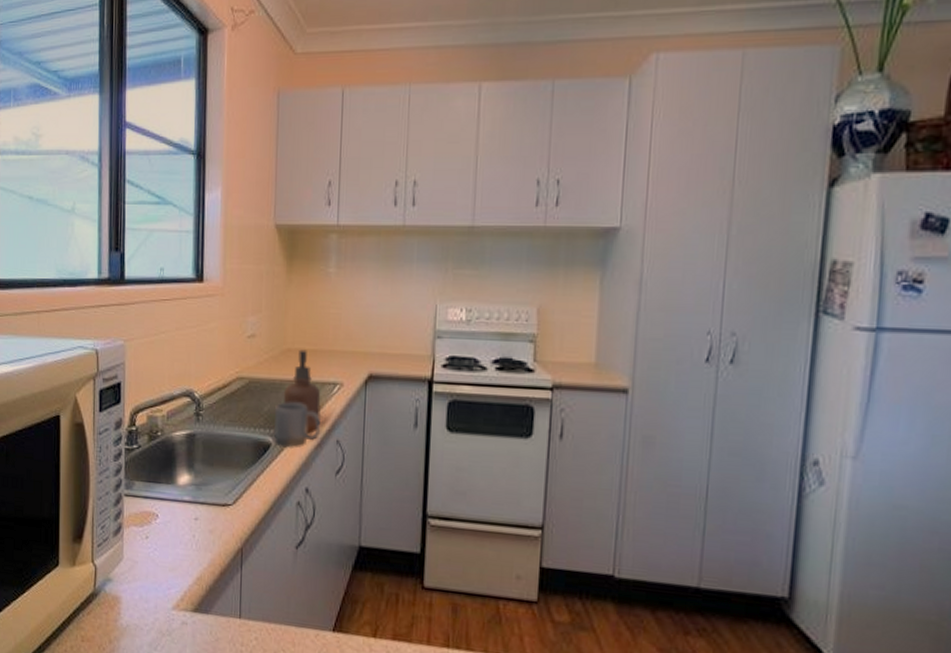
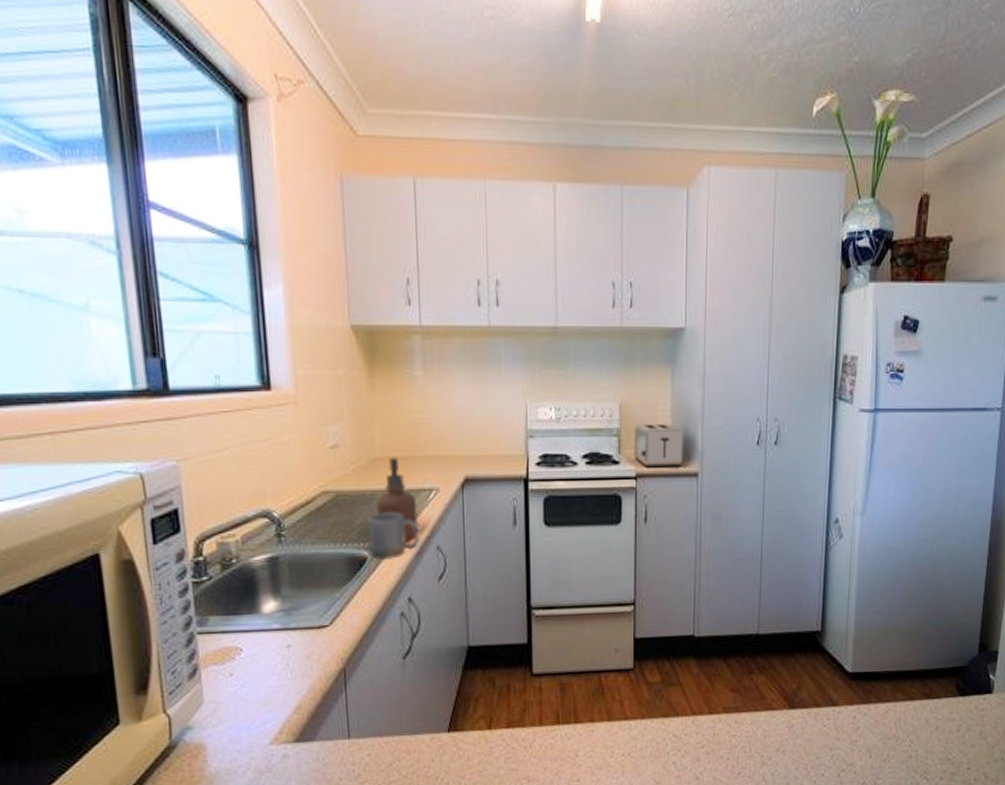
toaster: none [551,329,612,381] -> present [634,423,684,469]

